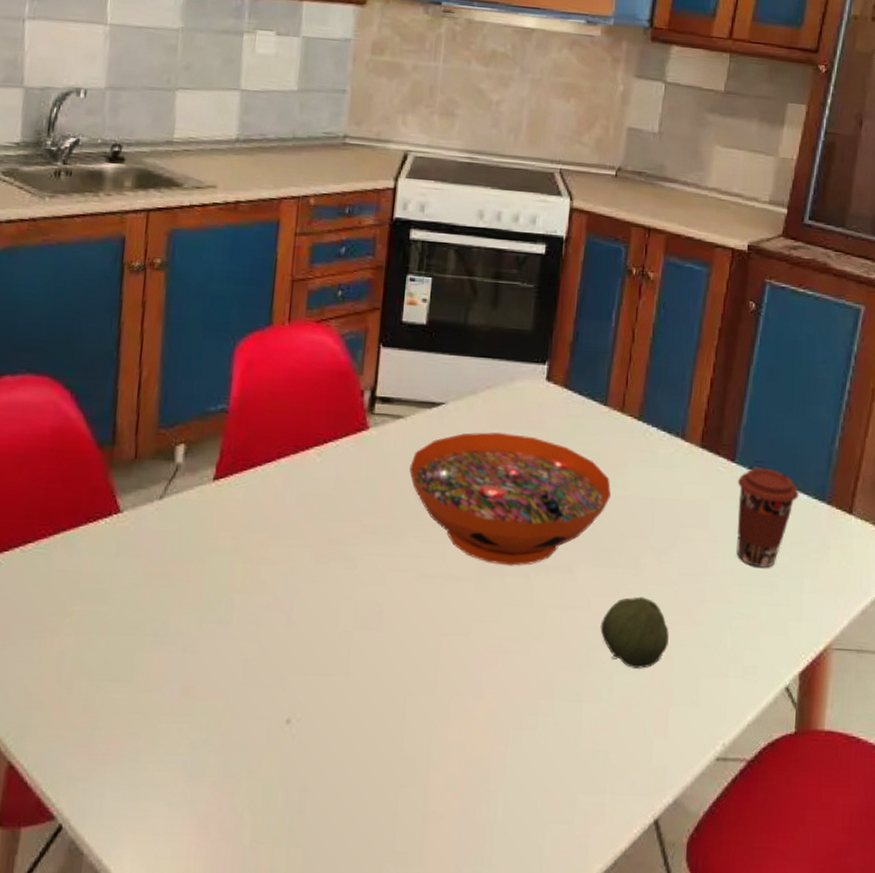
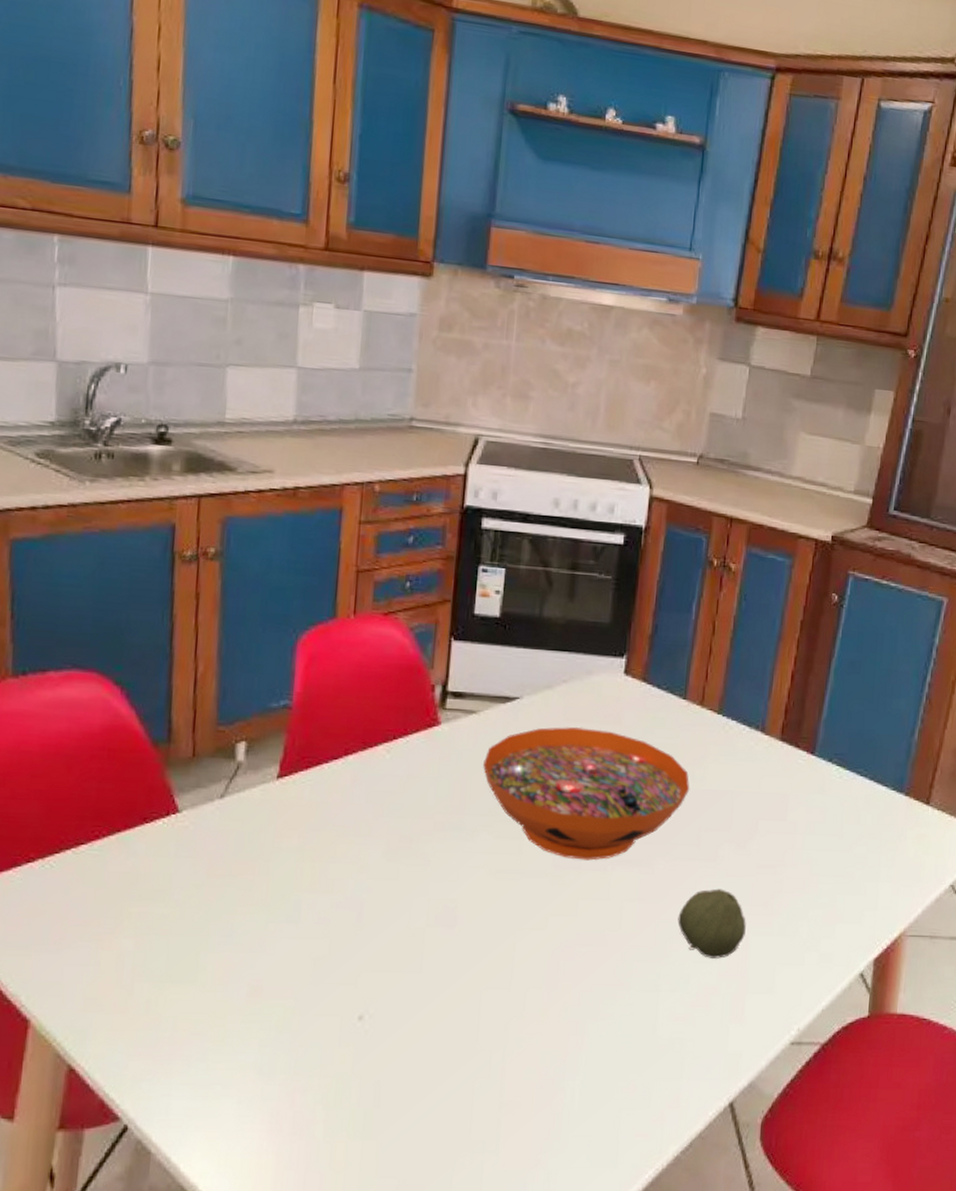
coffee cup: present [737,467,799,568] -> none [814,760,878,858]

